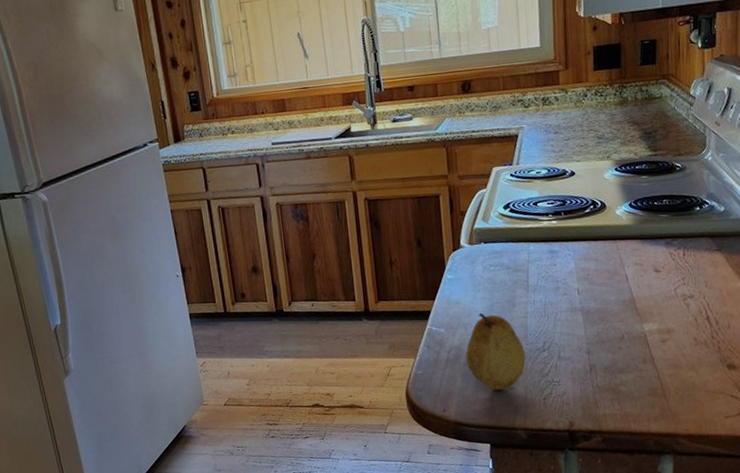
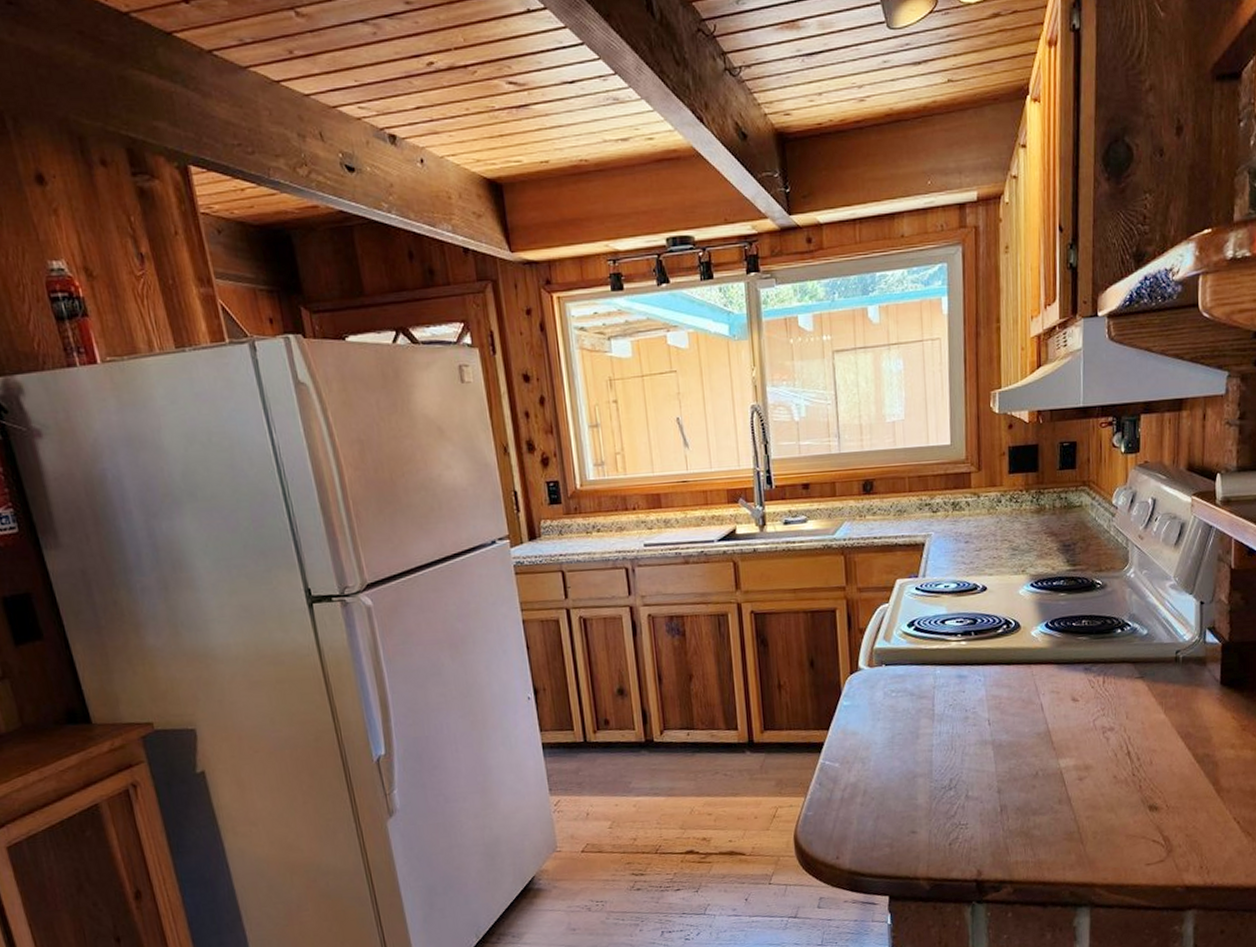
fruit: present [465,312,526,390] -> none [862,745,930,835]

